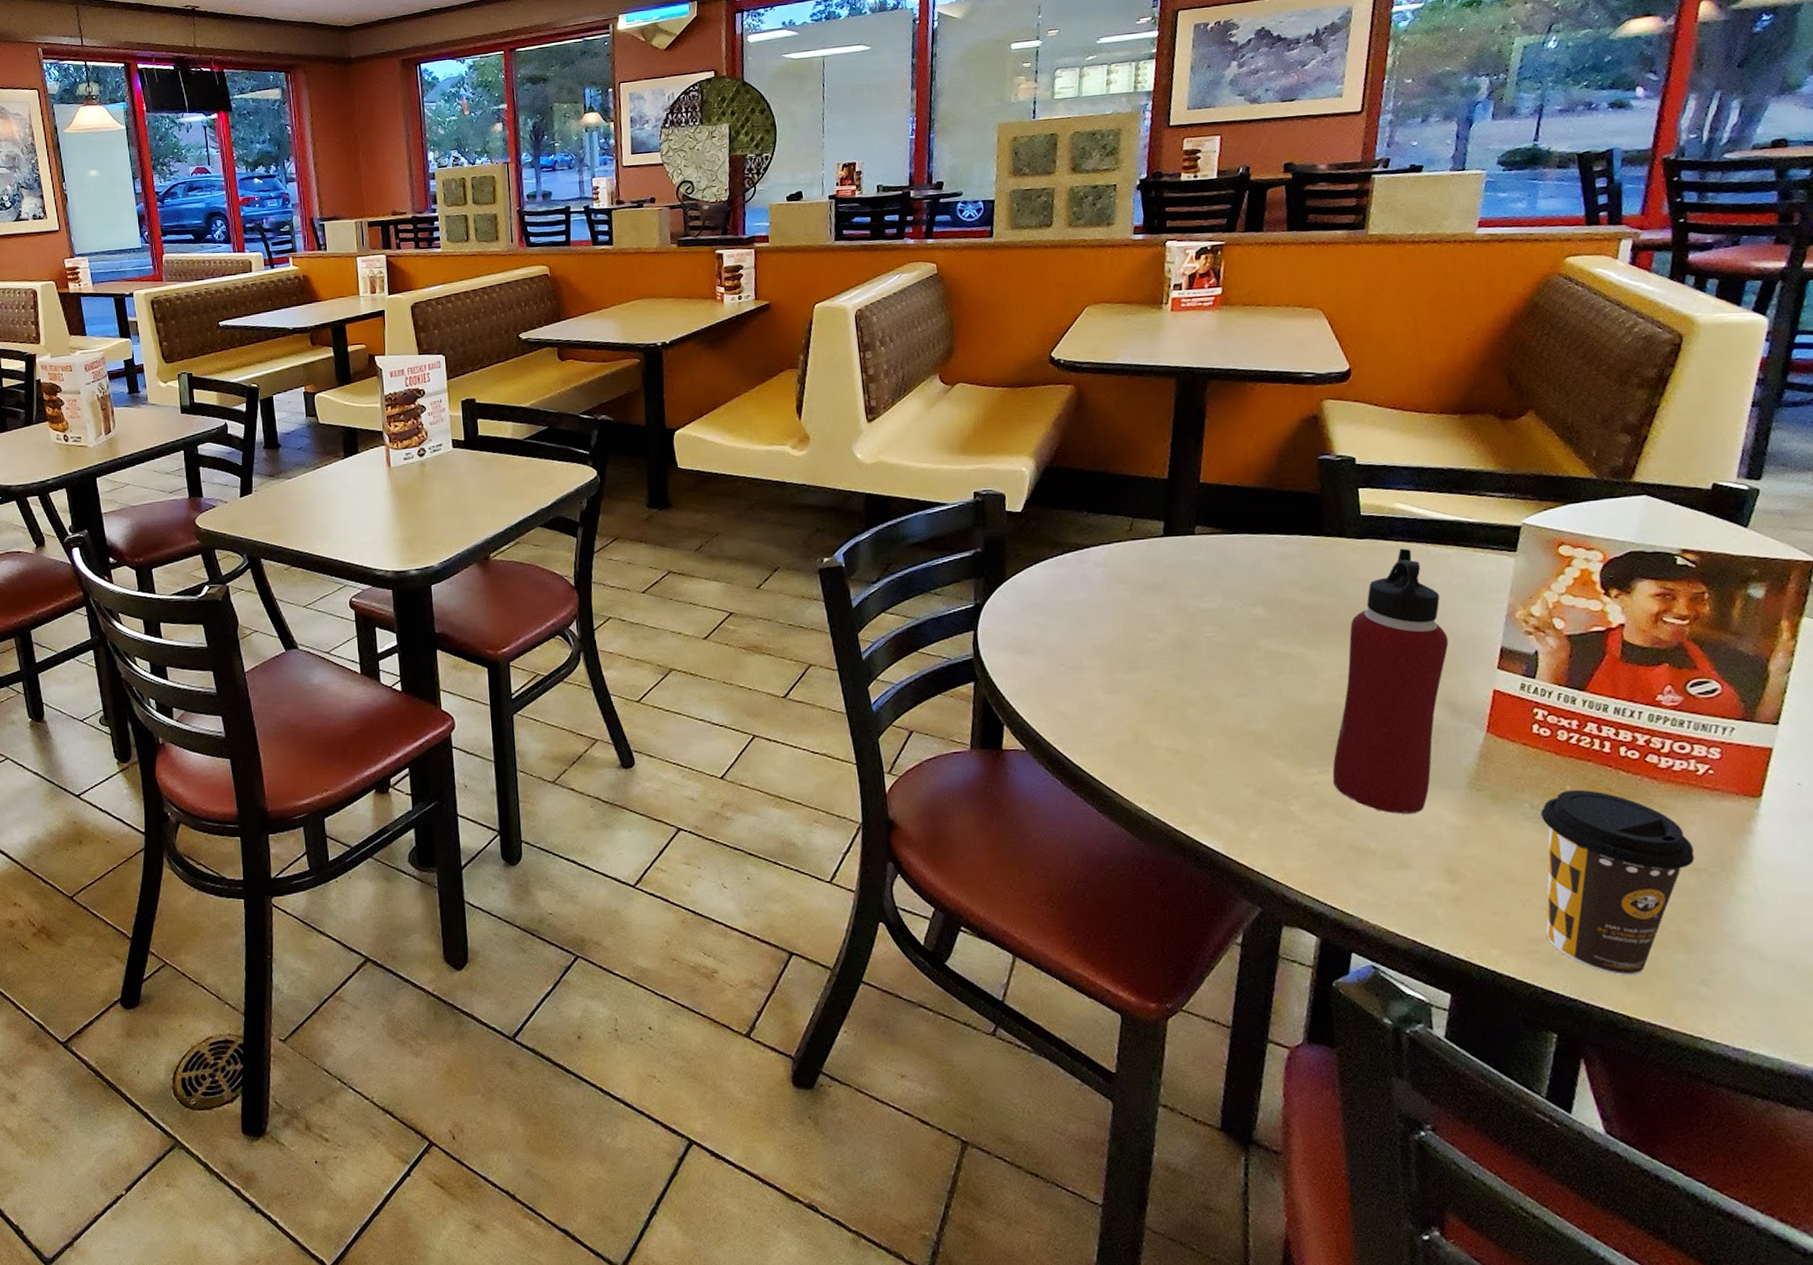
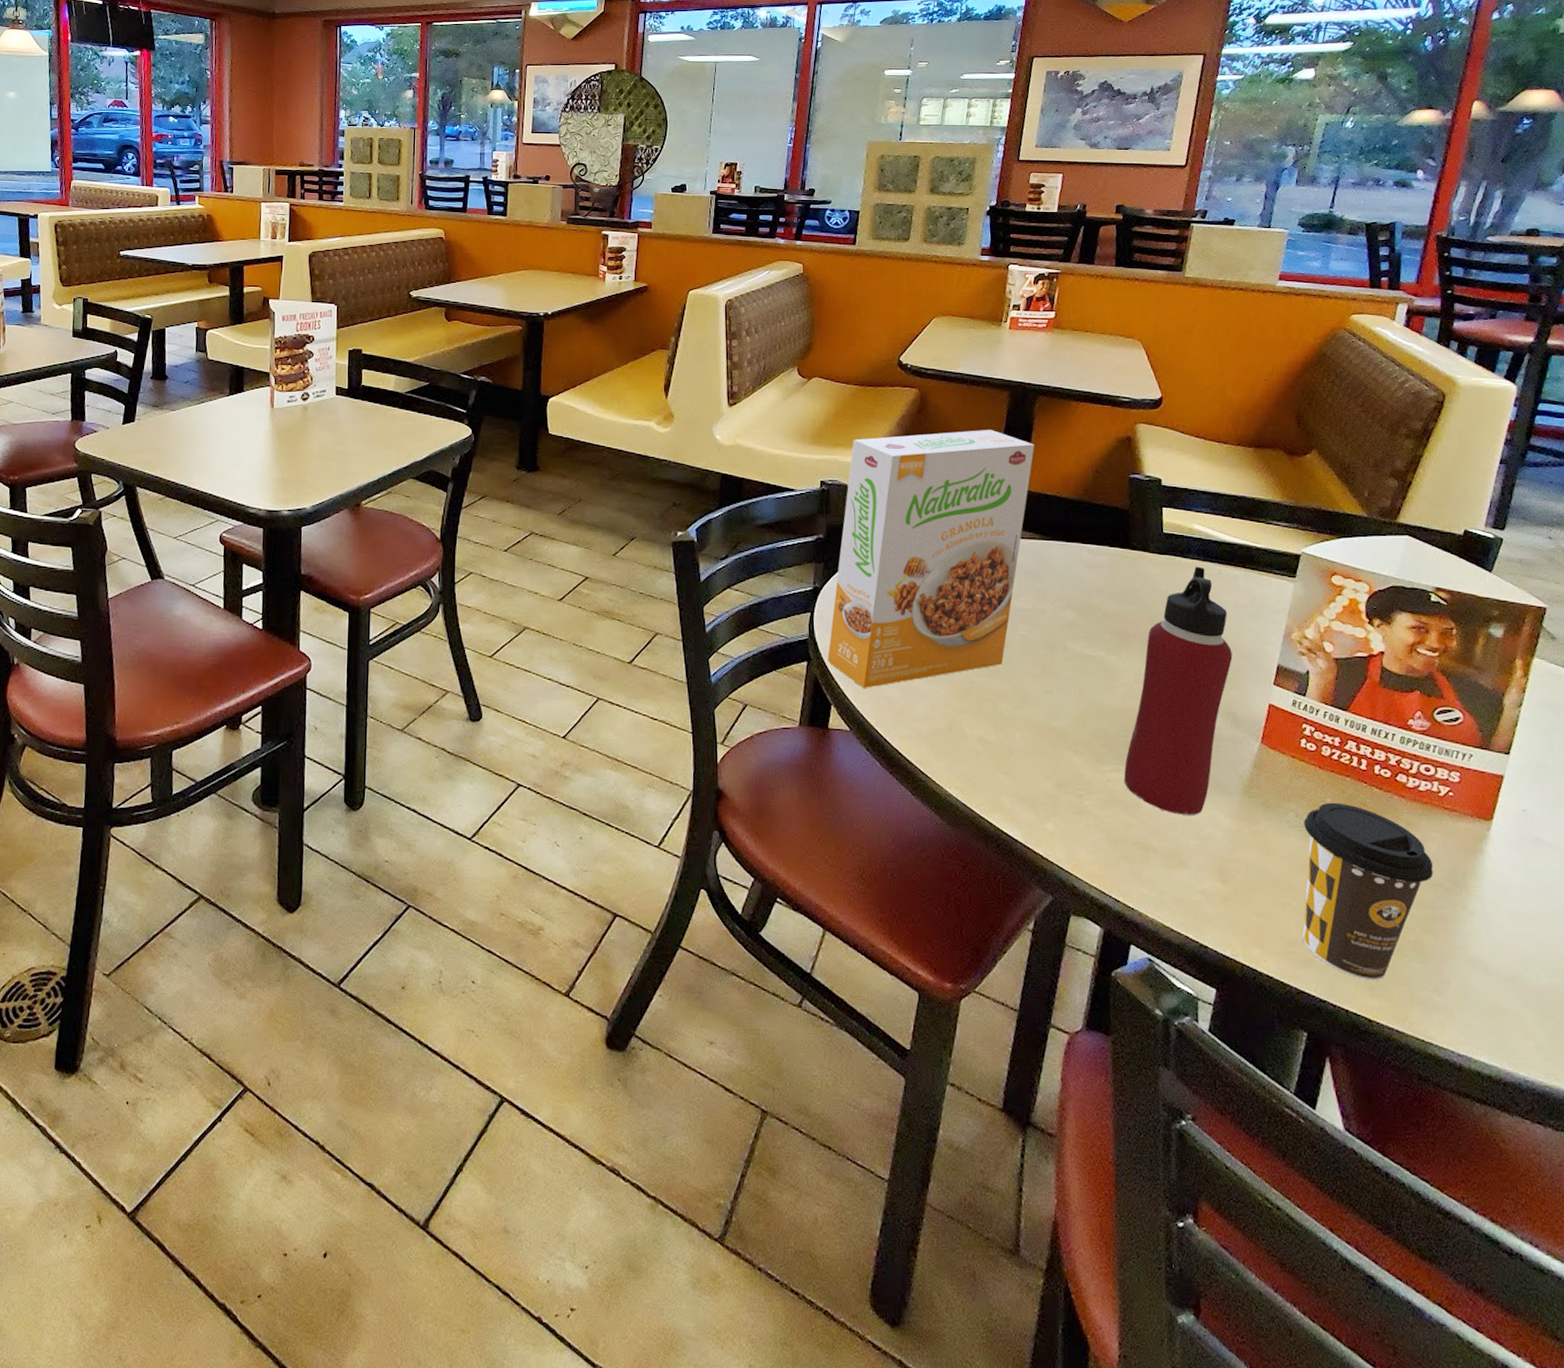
cereal box: none [996,421,1209,705] -> present [828,430,1035,688]

